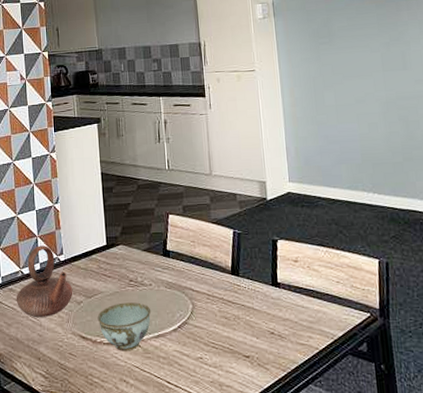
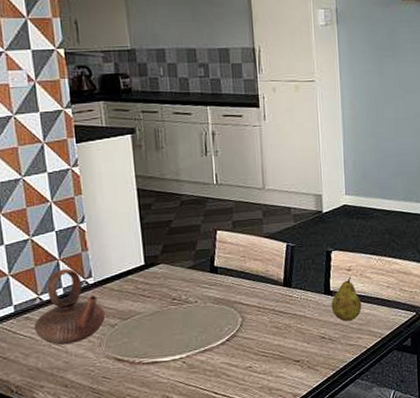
bowl: present [97,302,151,351] -> none [135,320,197,369]
fruit: none [279,268,311,317] -> present [331,276,362,322]

